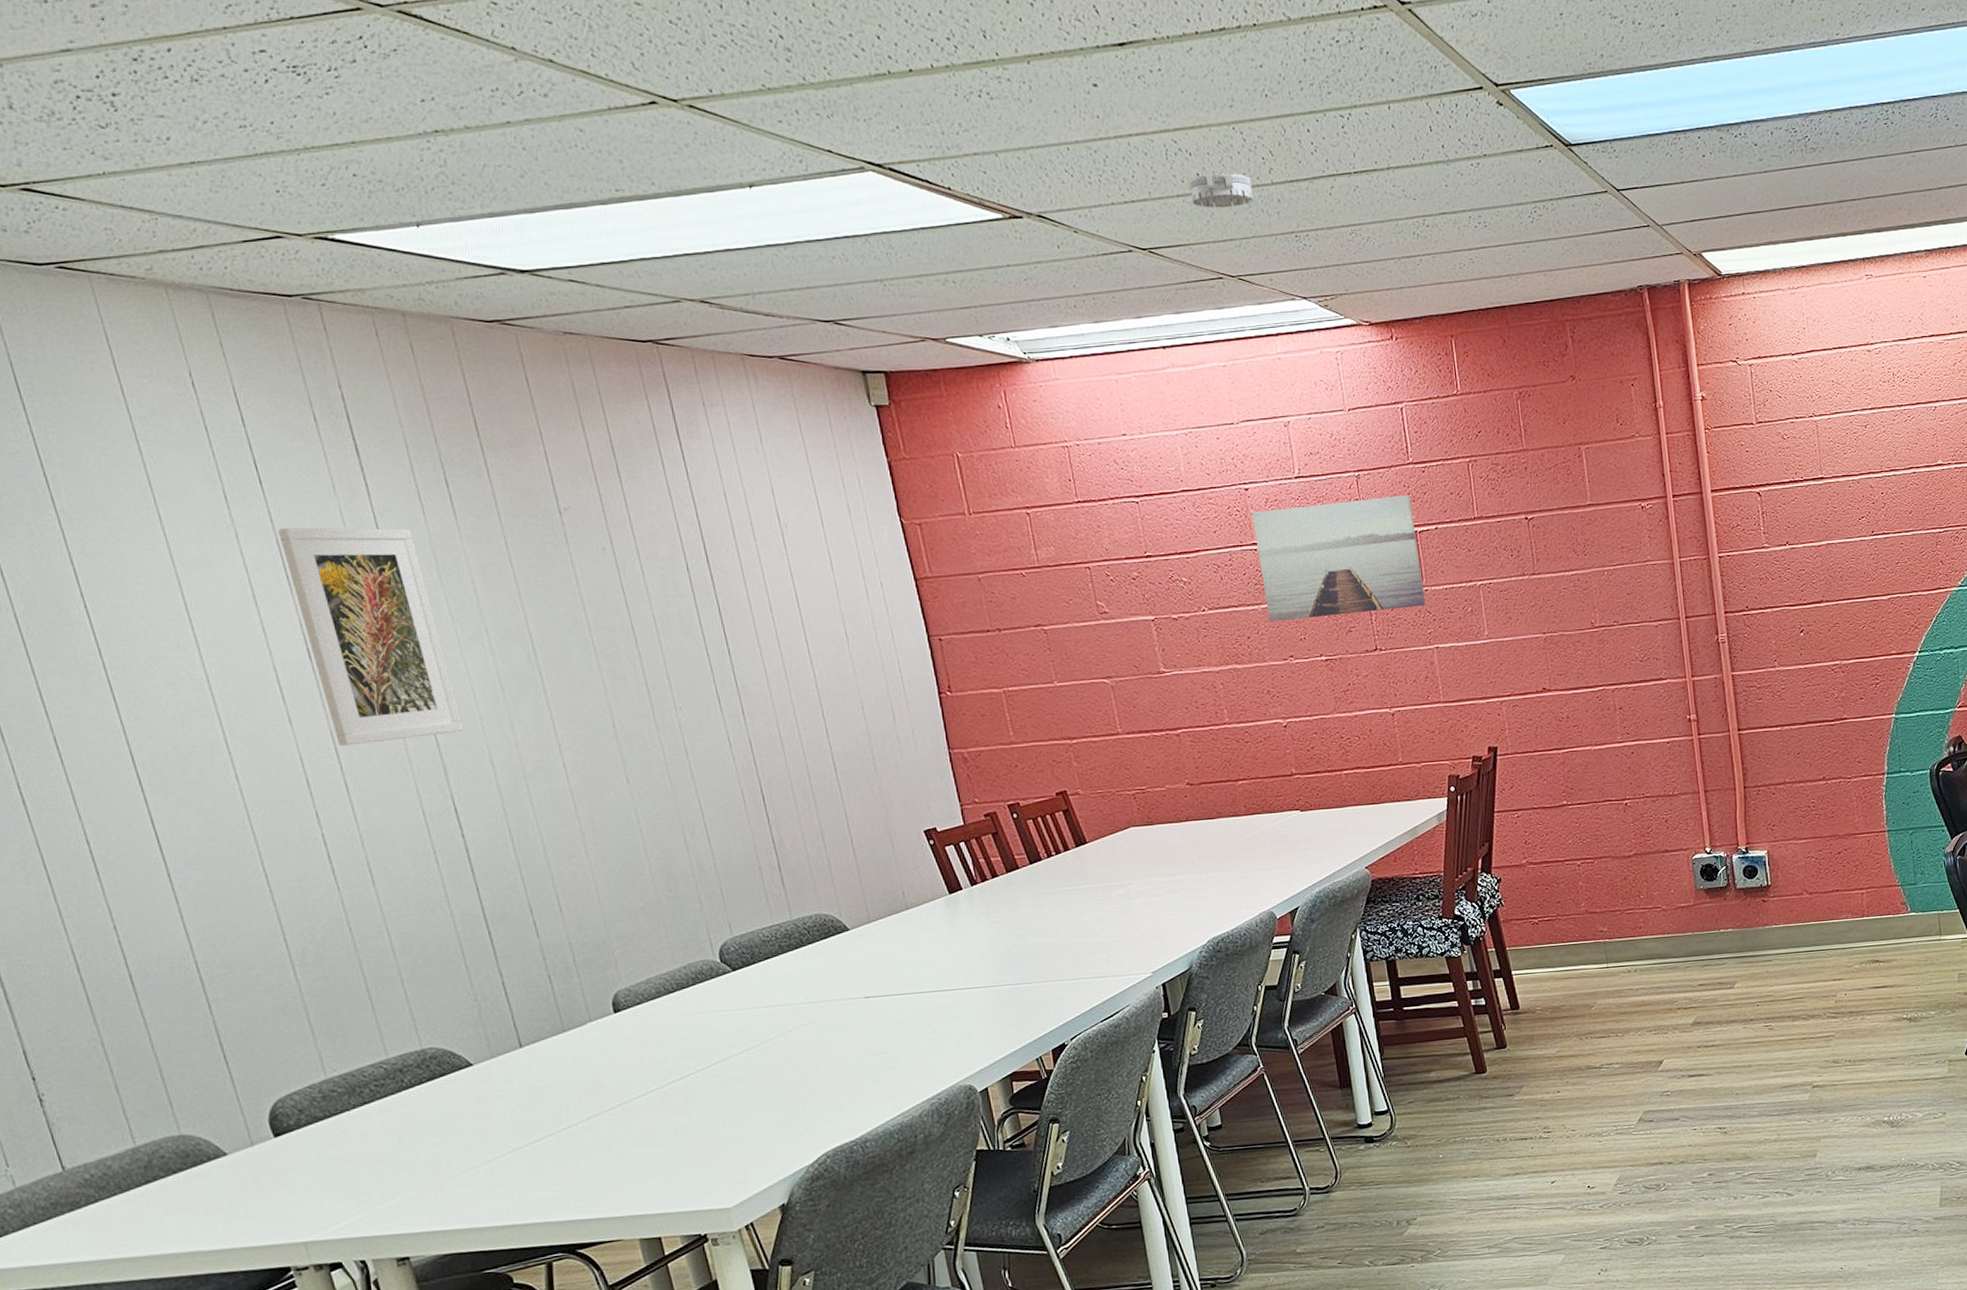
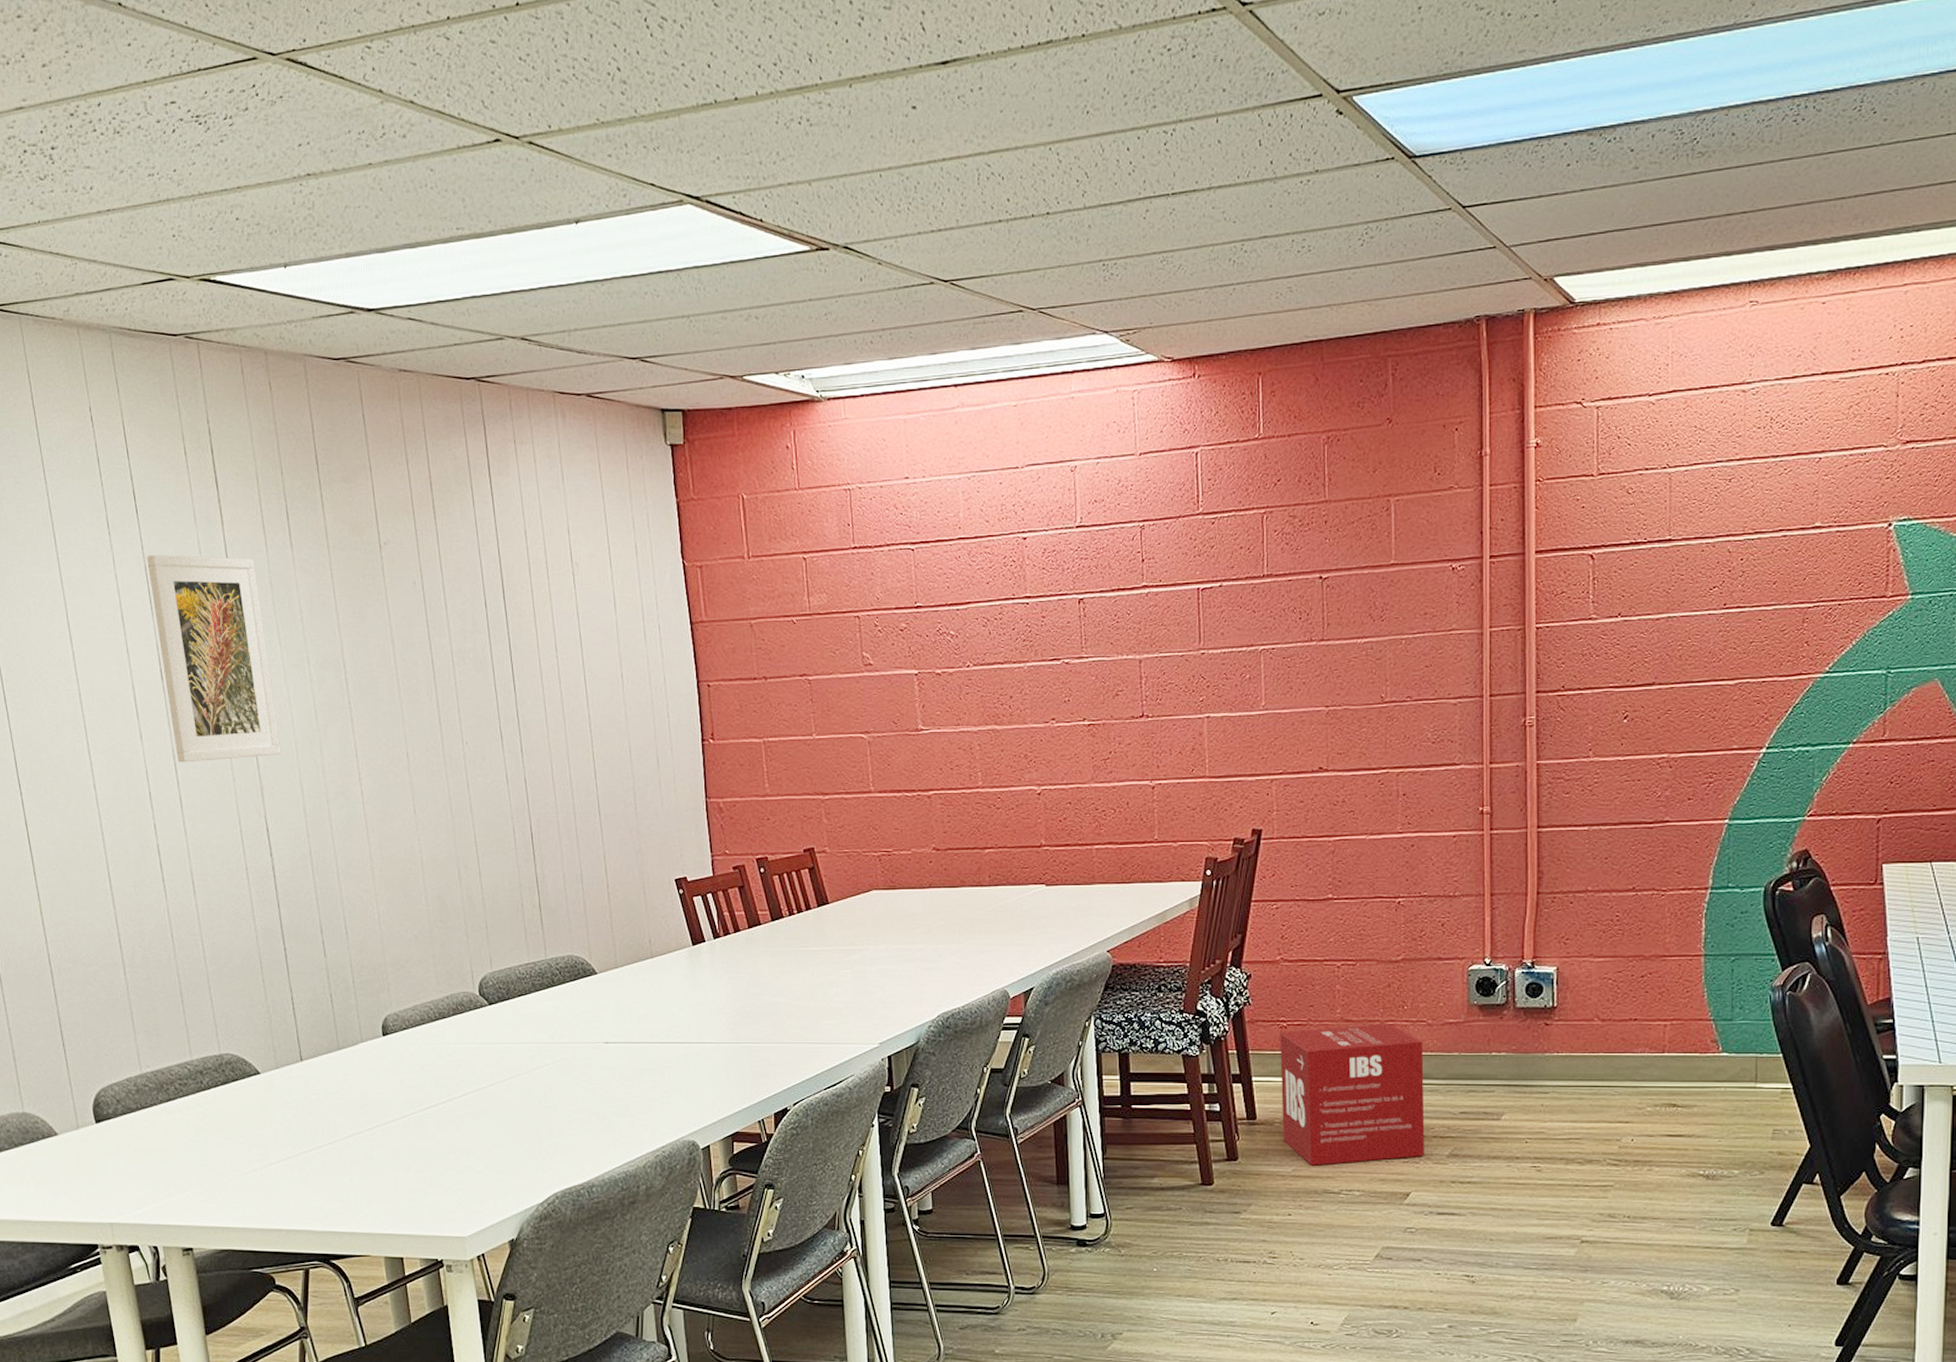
smoke detector: present [1188,172,1254,208] -> none [998,196,1064,236]
wall art: present [1252,494,1426,622] -> none [1028,548,1201,681]
product box: none [1533,911,1672,1046] -> present [1280,1023,1425,1166]

